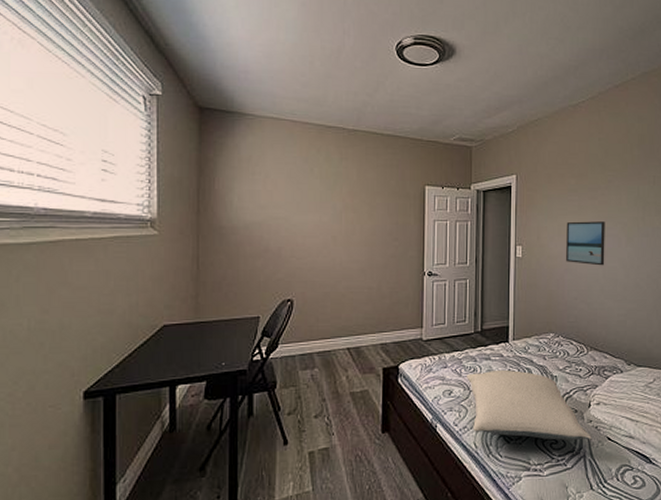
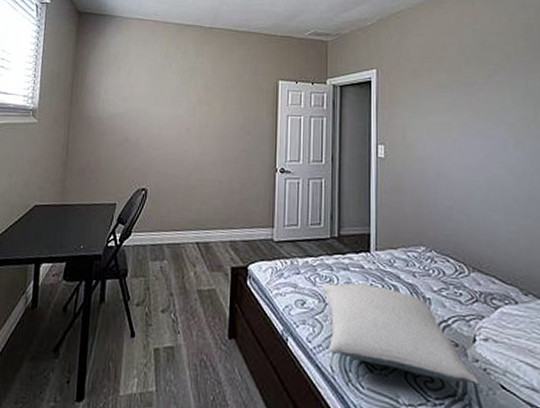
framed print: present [566,221,605,266] -> none [437,120,487,172]

